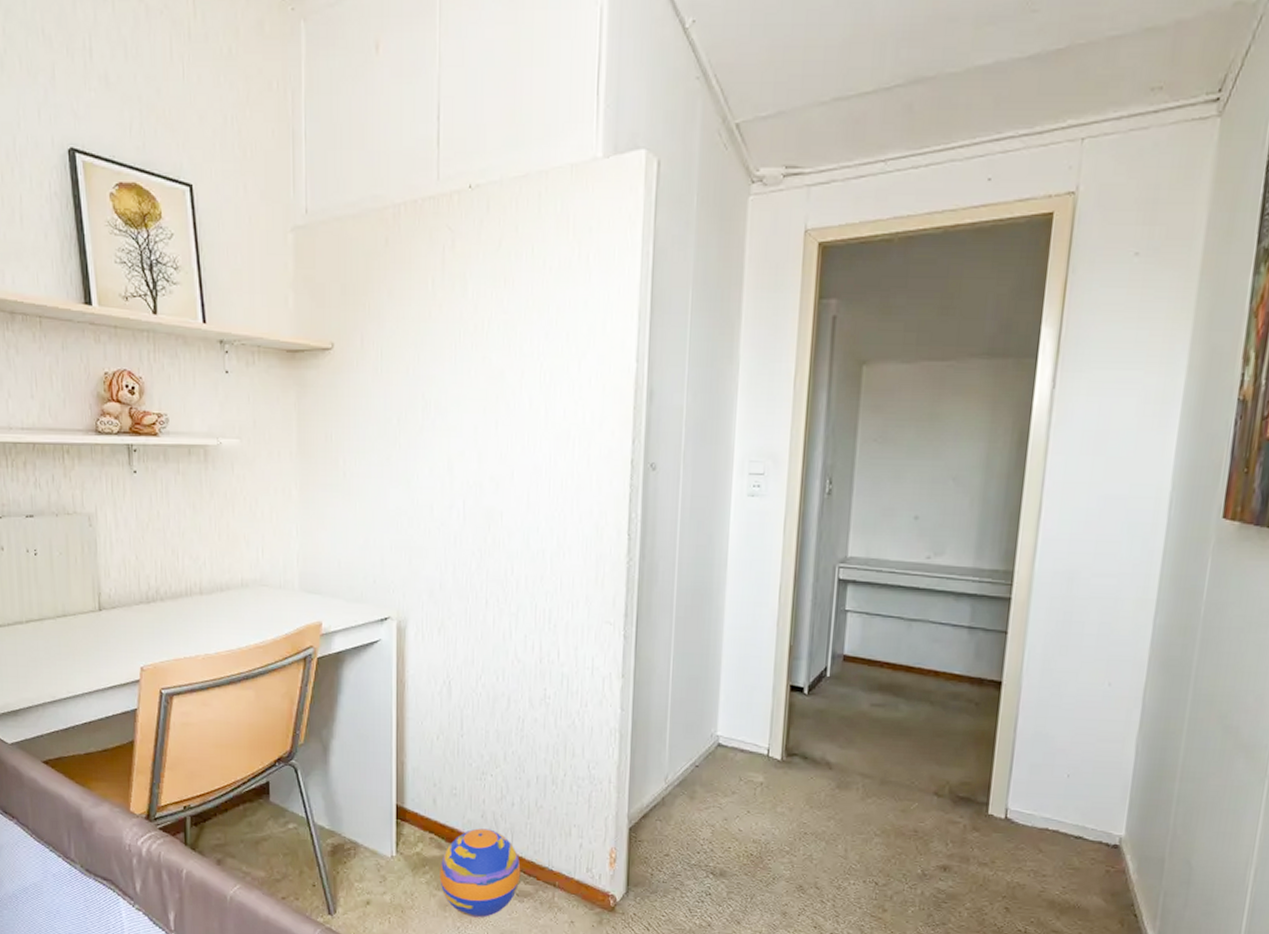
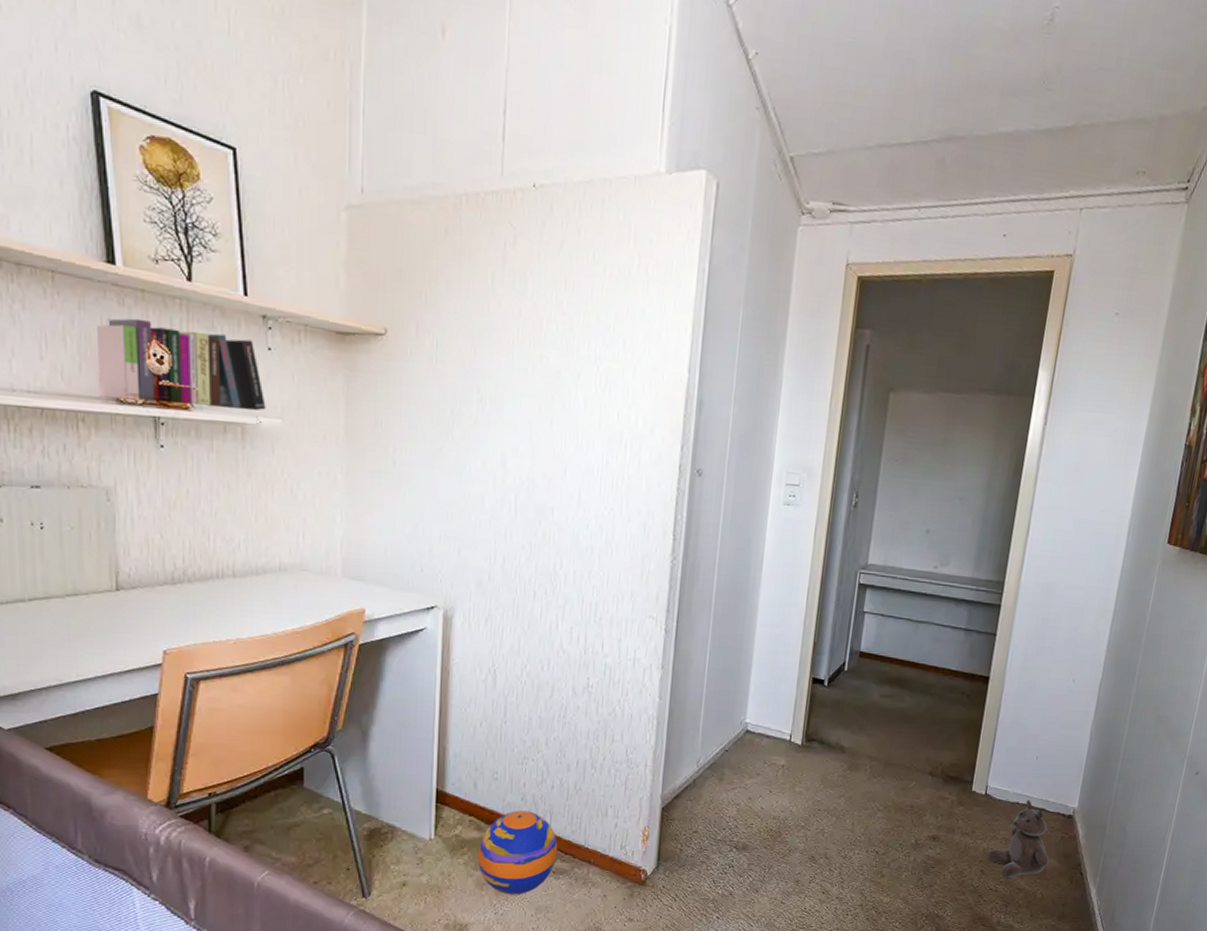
books: none [76,353,225,433] -> present [95,318,266,411]
stuffed animal: none [1012,825,1092,918] -> present [987,800,1049,878]

